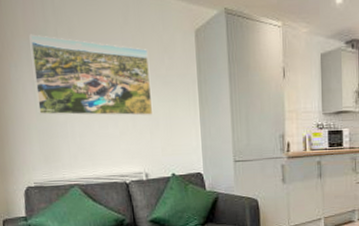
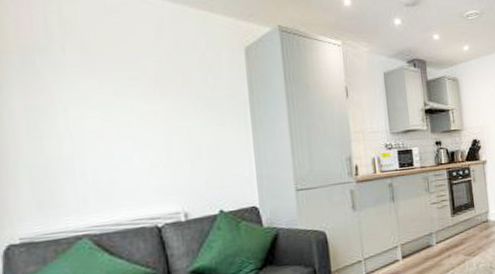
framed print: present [29,34,153,116] -> none [23,49,195,149]

